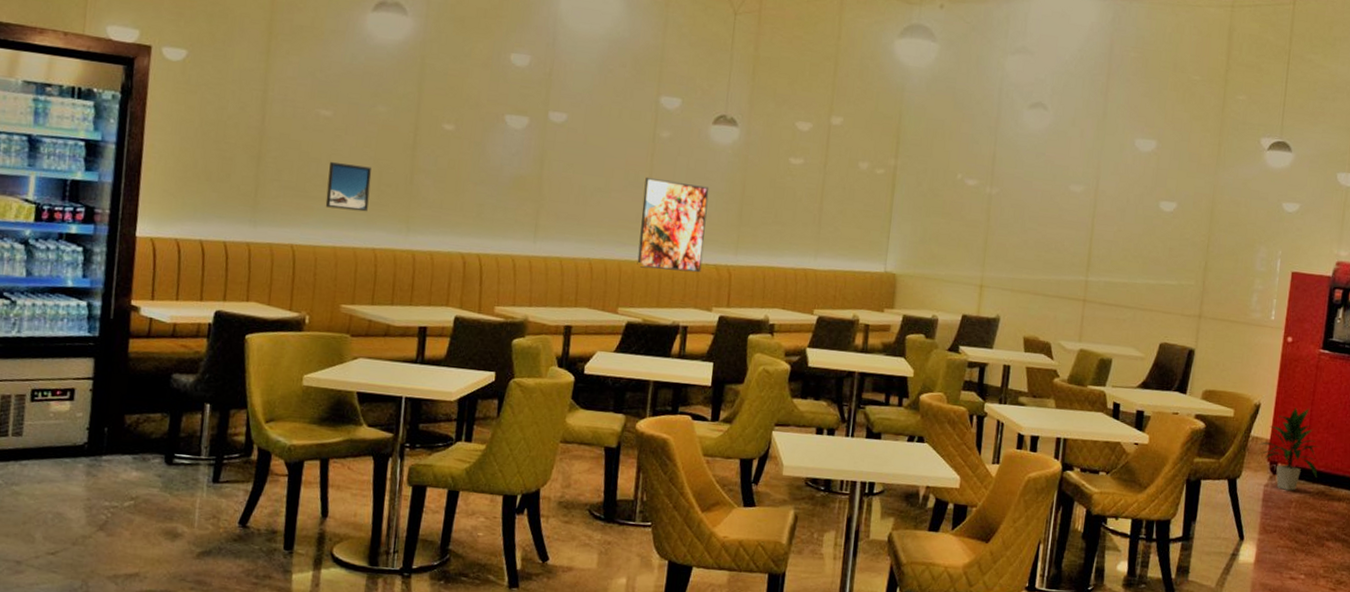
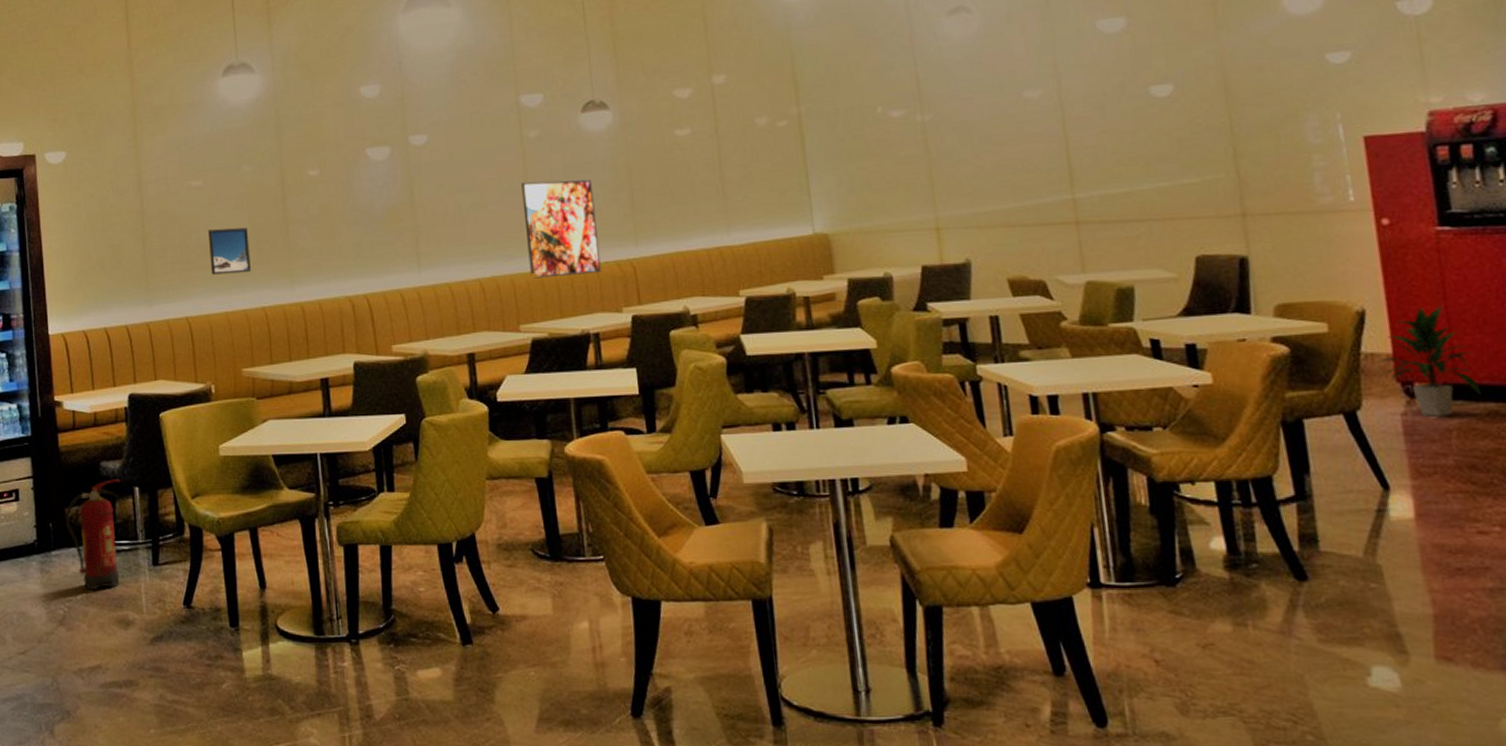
fire extinguisher: none [123,392,192,499] -> present [65,479,121,589]

